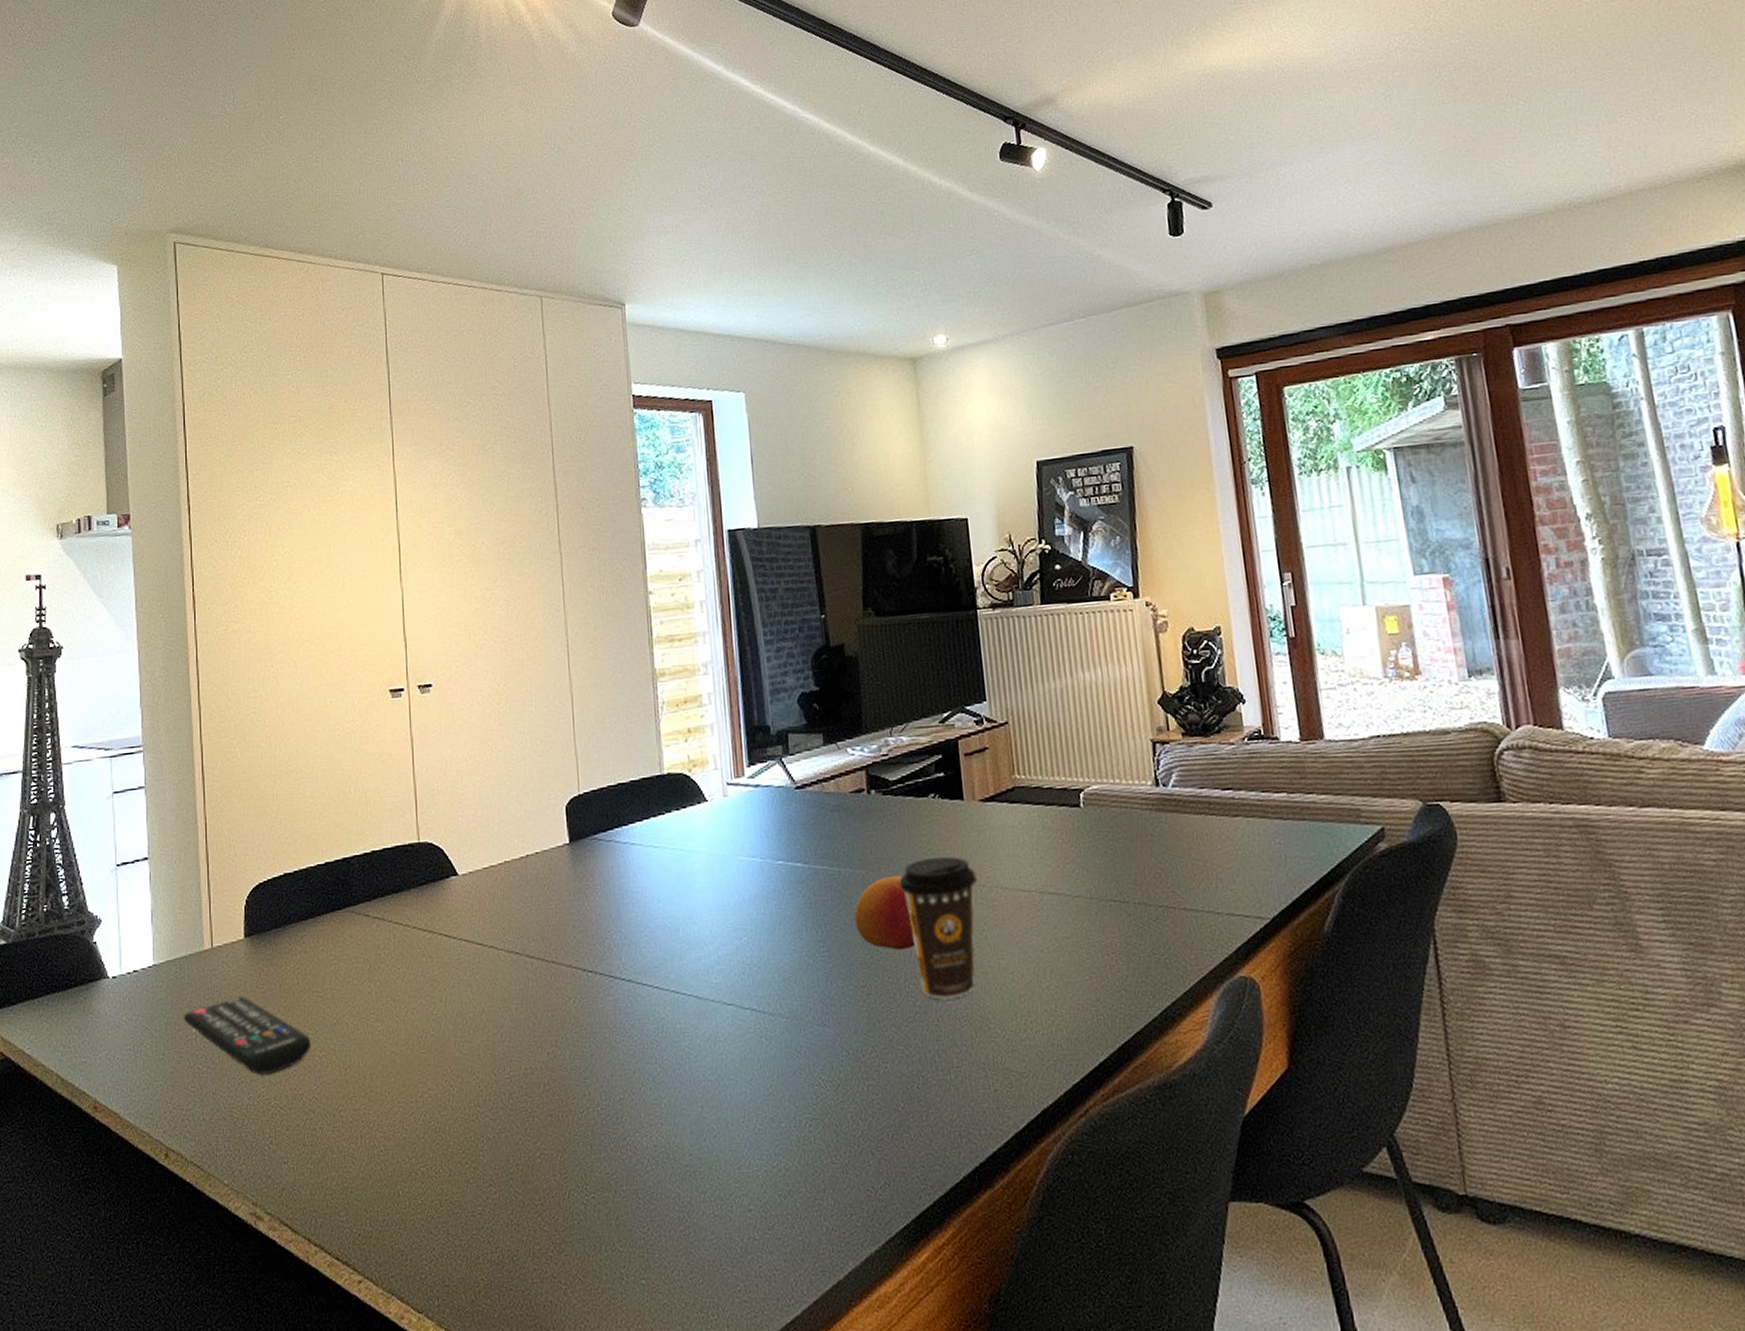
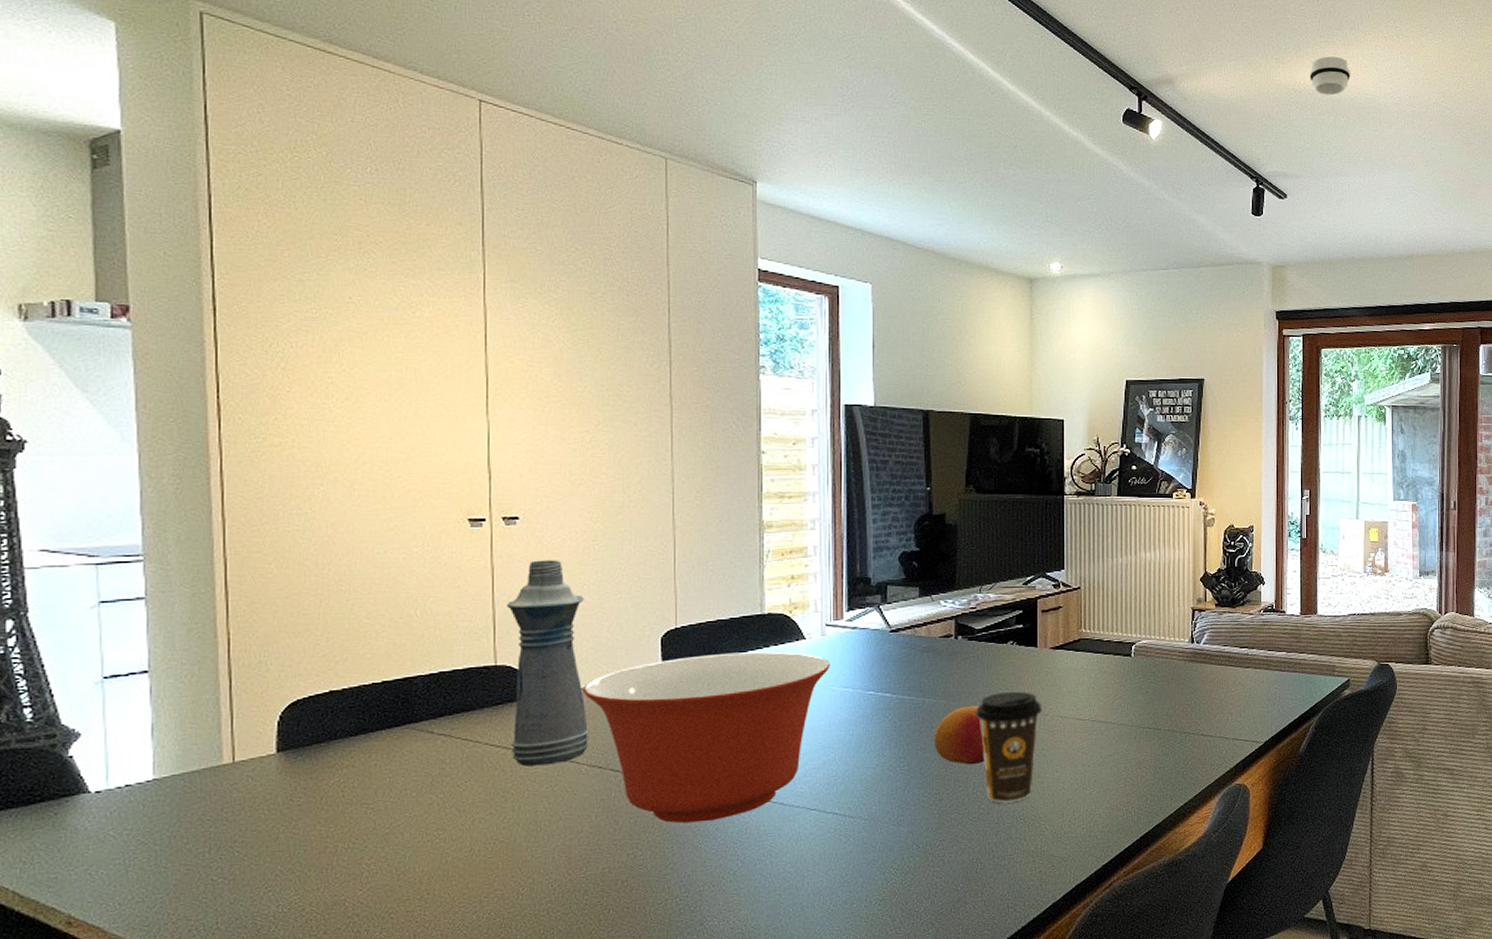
remote control: present [183,996,312,1075] -> none [192,809,358,884]
bottle: none [426,727,506,952] -> present [507,560,590,767]
mixing bowl: none [496,816,735,1019] -> present [582,651,830,823]
smoke detector: none [1222,22,1277,73] -> present [1309,56,1351,96]

